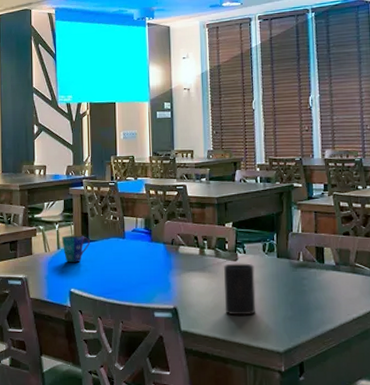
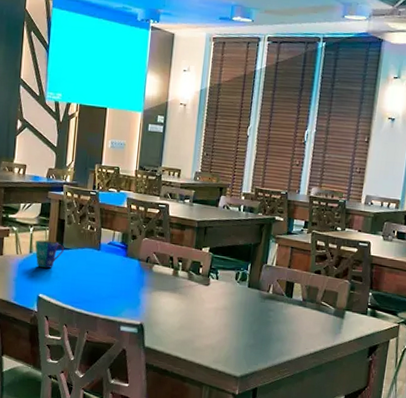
cup: present [223,263,256,316] -> none [190,287,225,339]

